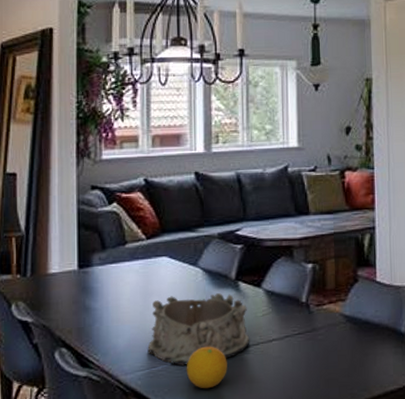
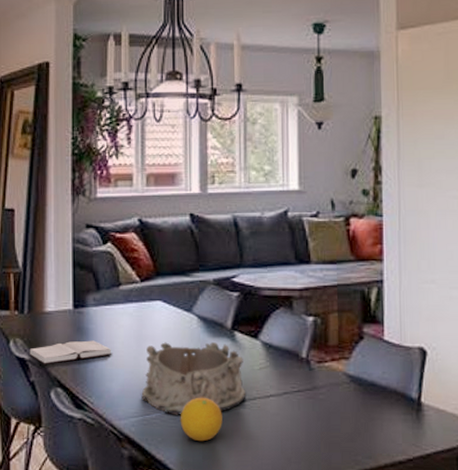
hardback book: none [31,299,118,327] -> present [28,340,112,365]

